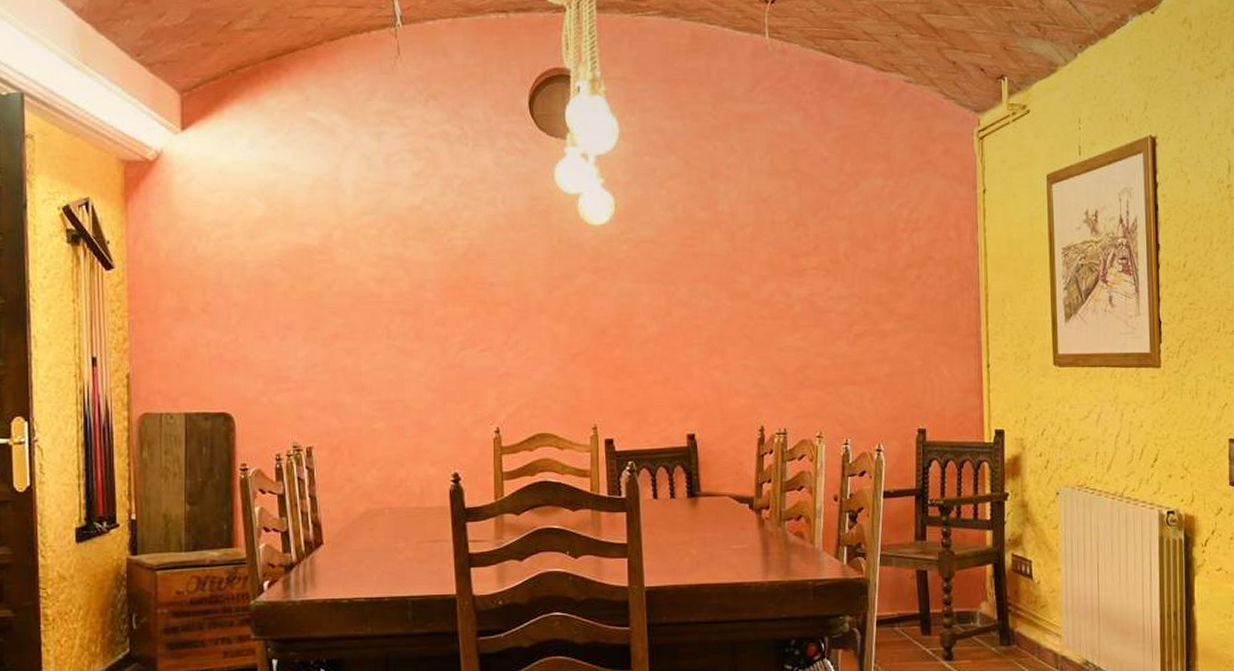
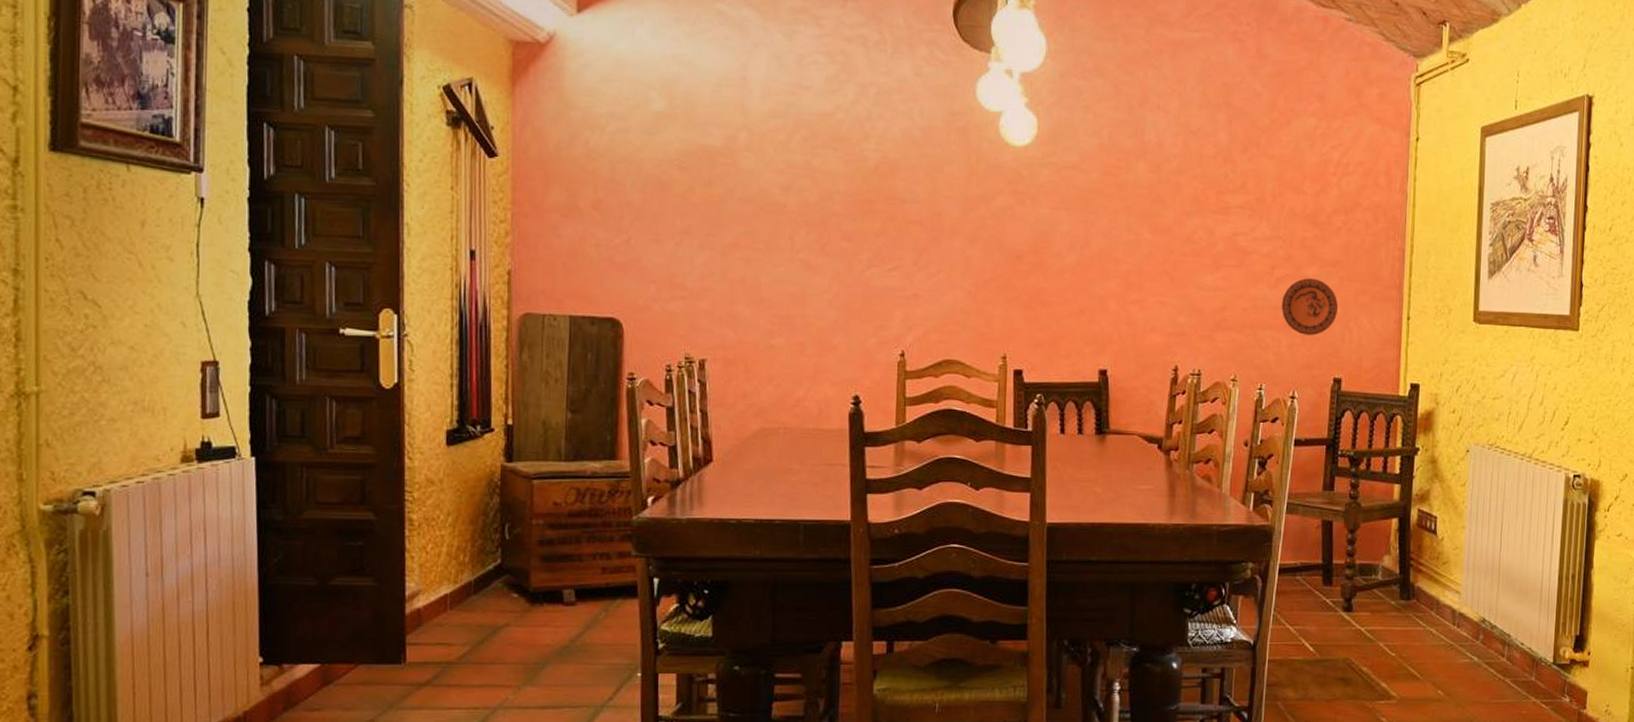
decorative plate: none [861,333,918,389] -> present [1281,278,1339,336]

